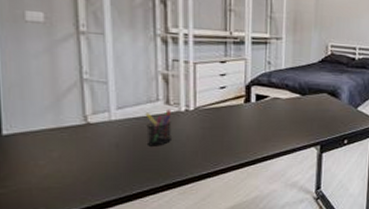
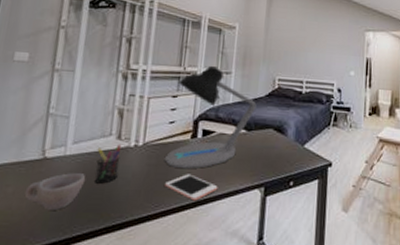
cup: none [72,137,138,171] -> present [24,173,86,210]
desk lamp: none [218,30,310,131] -> present [164,65,257,169]
cell phone: none [222,135,276,159] -> present [165,174,218,201]

